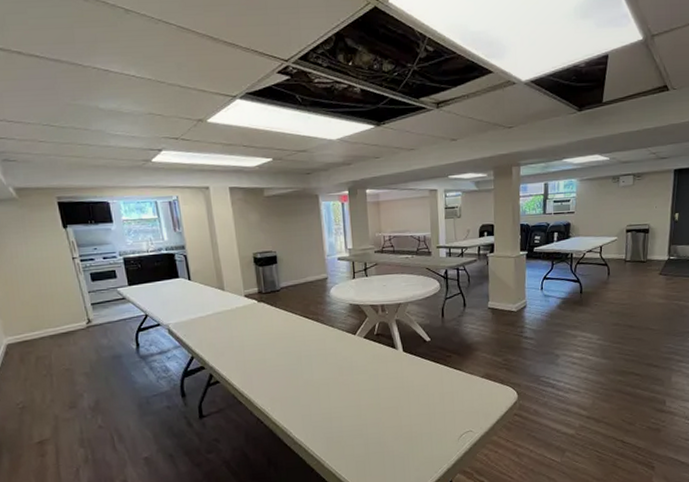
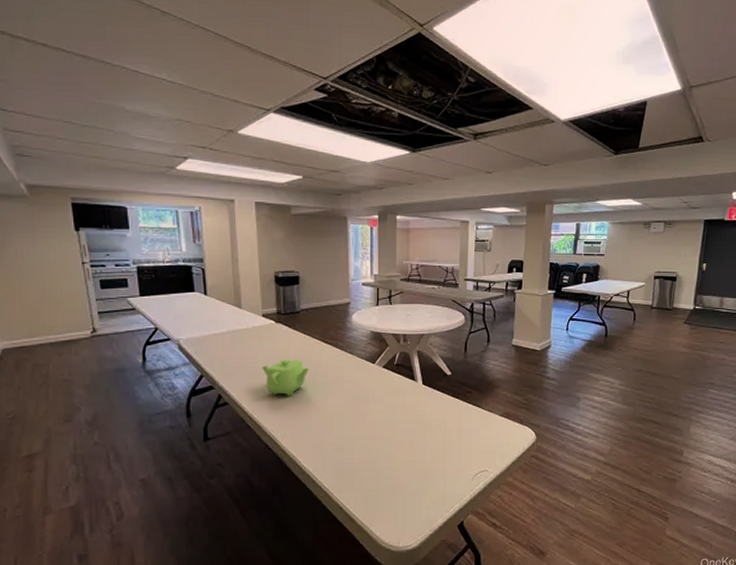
teapot: none [248,335,293,371] -> present [262,359,309,396]

